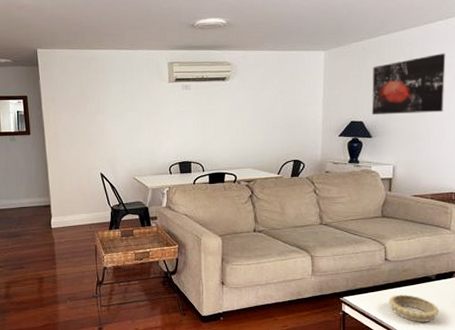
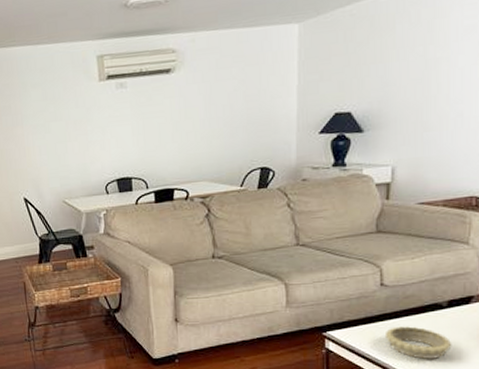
wall art: present [371,53,446,116] -> none [362,11,467,103]

